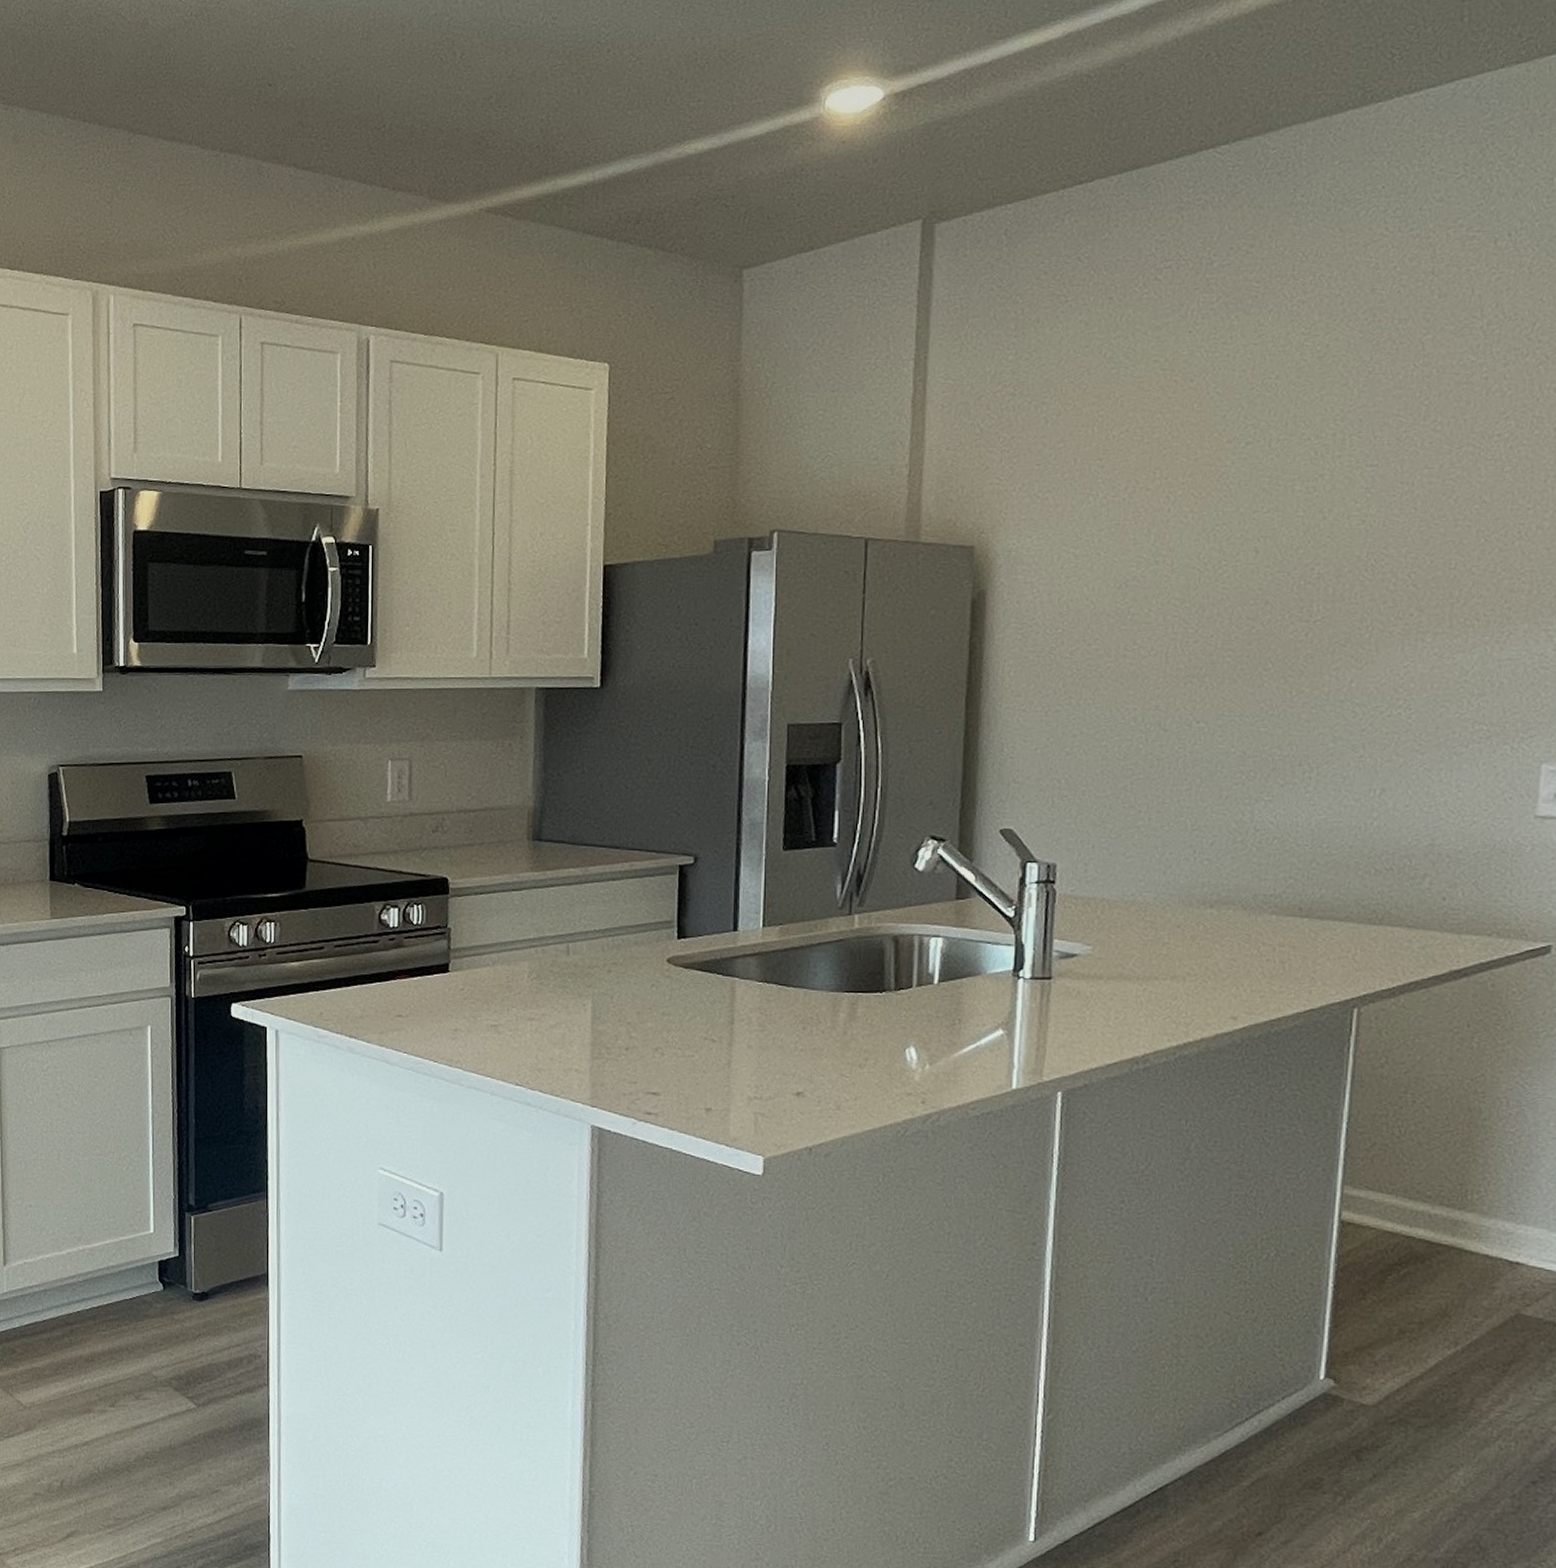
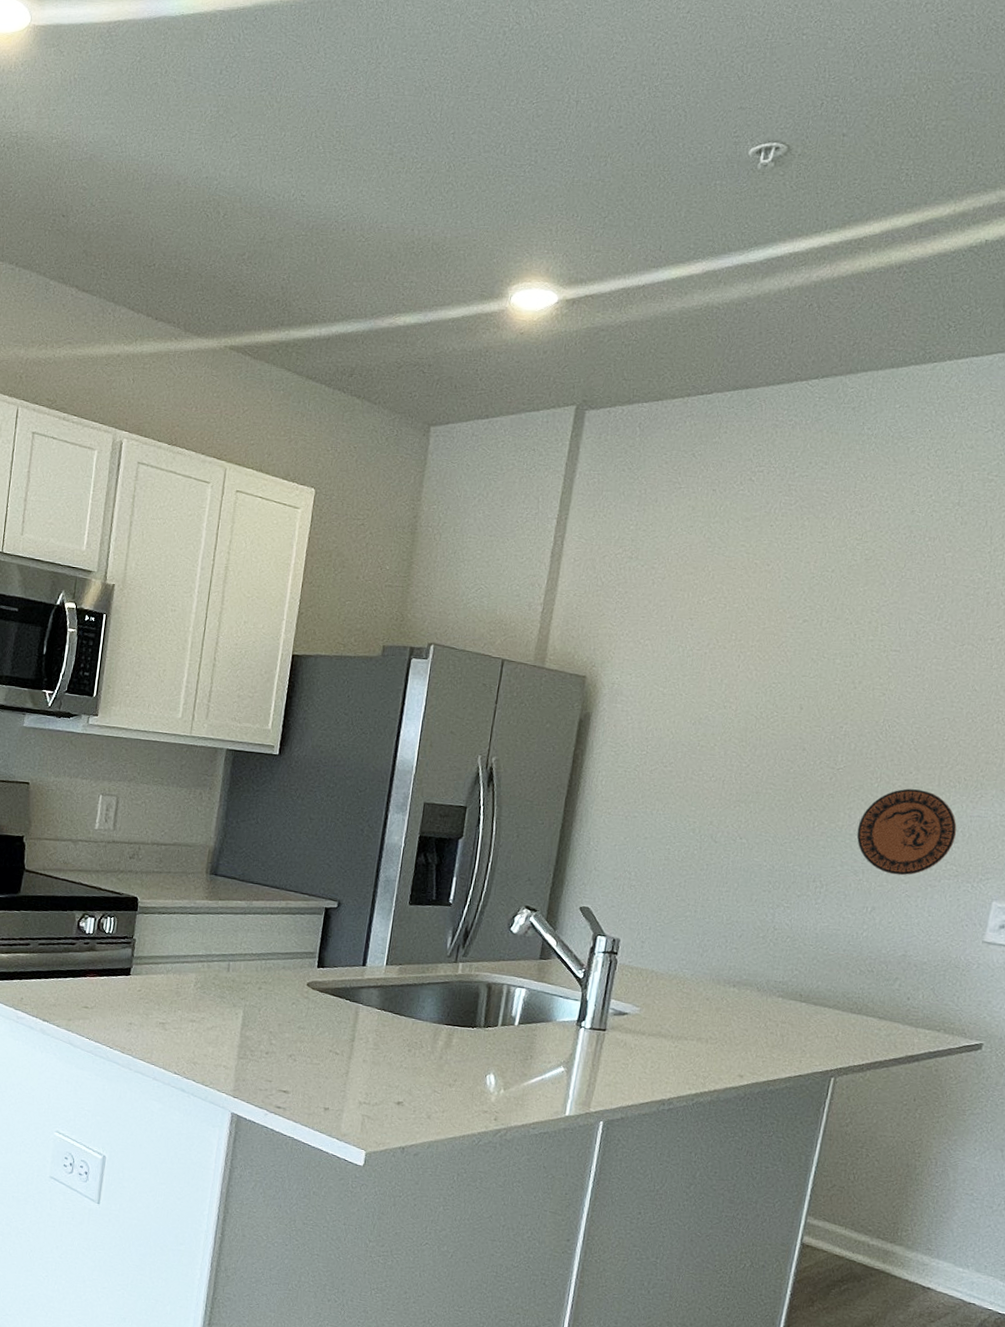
decorative plate: none [1349,635,1481,745] -> present [856,788,957,876]

